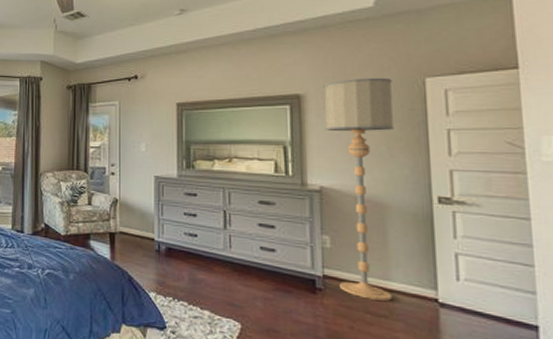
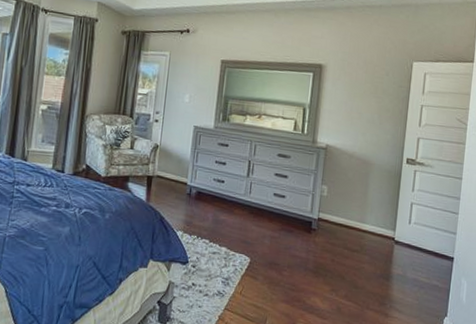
floor lamp: present [323,77,395,301] -> none [329,56,391,239]

